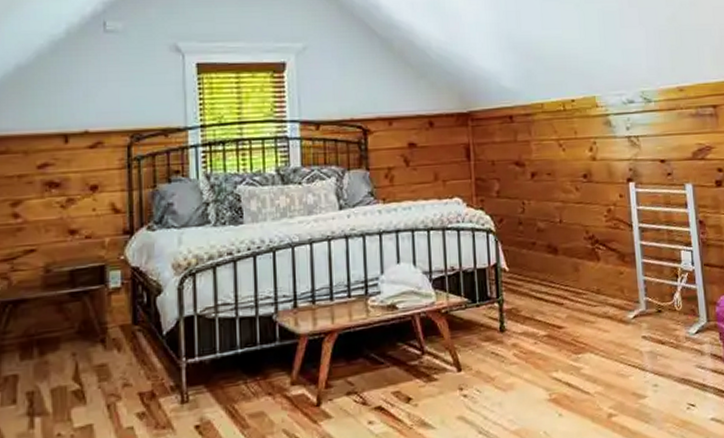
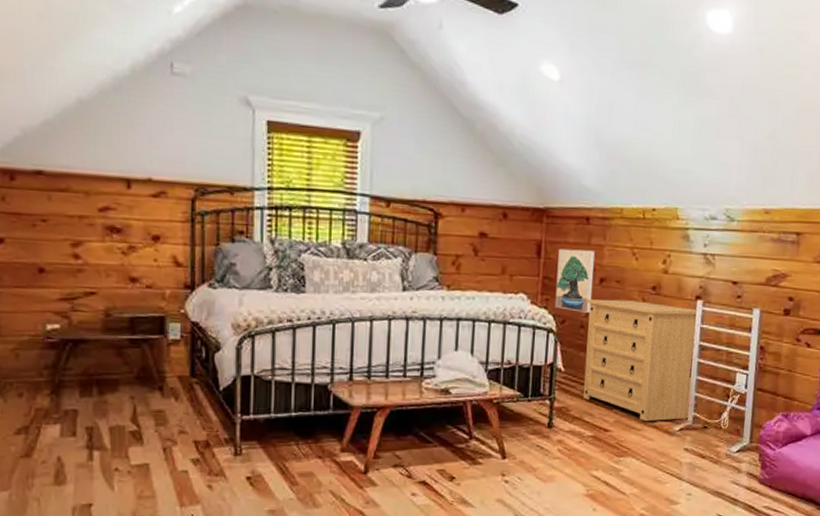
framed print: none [487,147,527,209] -> present [554,248,595,313]
dresser: none [520,190,640,313] -> present [583,299,704,422]

